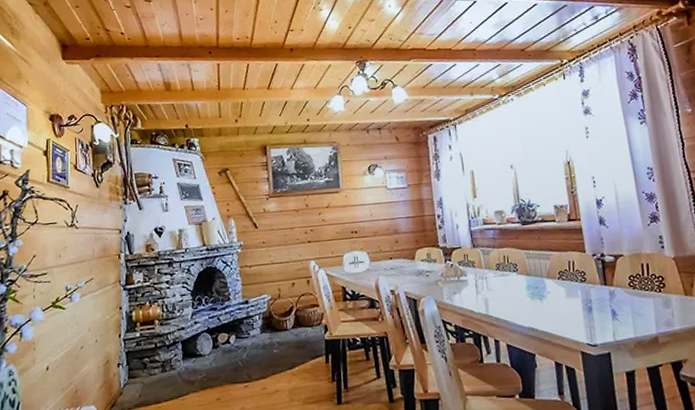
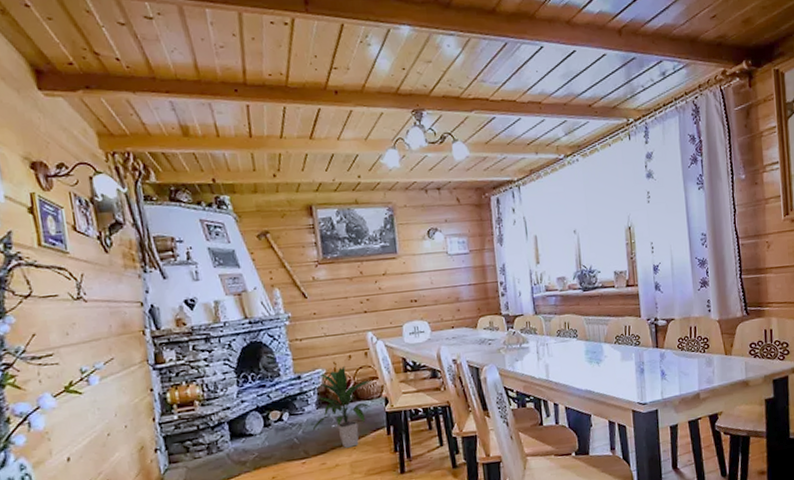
indoor plant: none [256,292,313,374] -> present [312,365,372,448]

